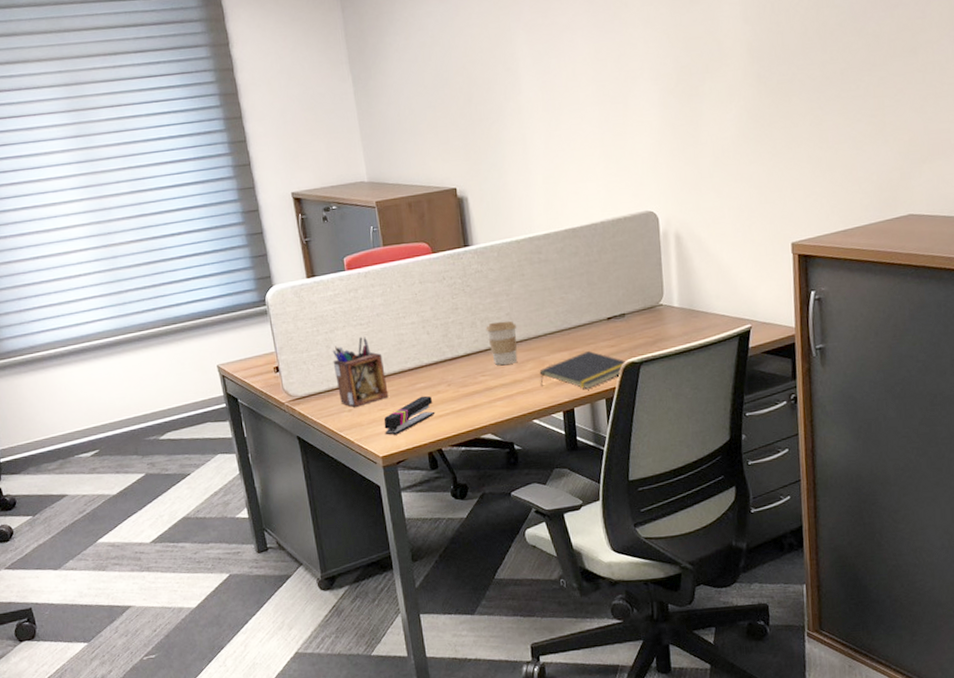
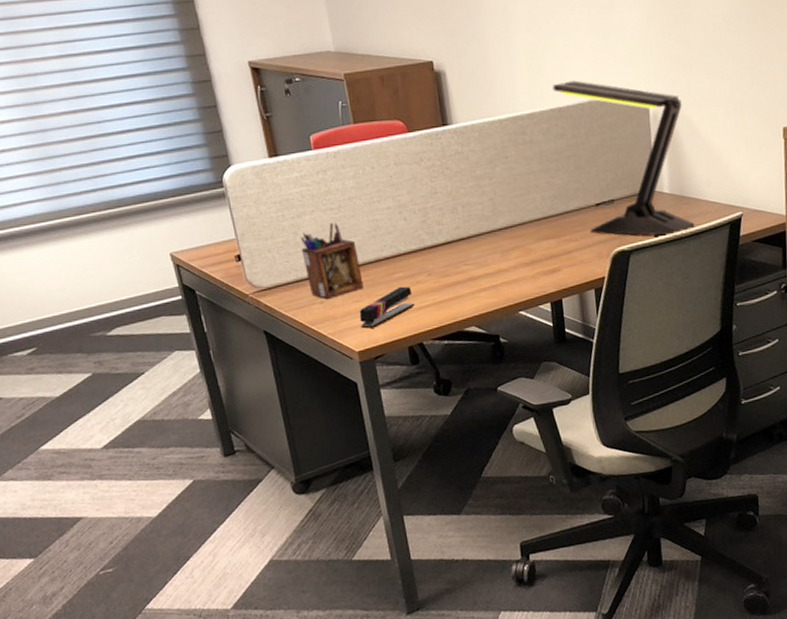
coffee cup: present [486,320,518,365] -> none [467,206,502,254]
notepad: present [539,351,628,389] -> none [525,239,617,279]
desk lamp: none [567,202,704,348] -> present [552,80,695,236]

